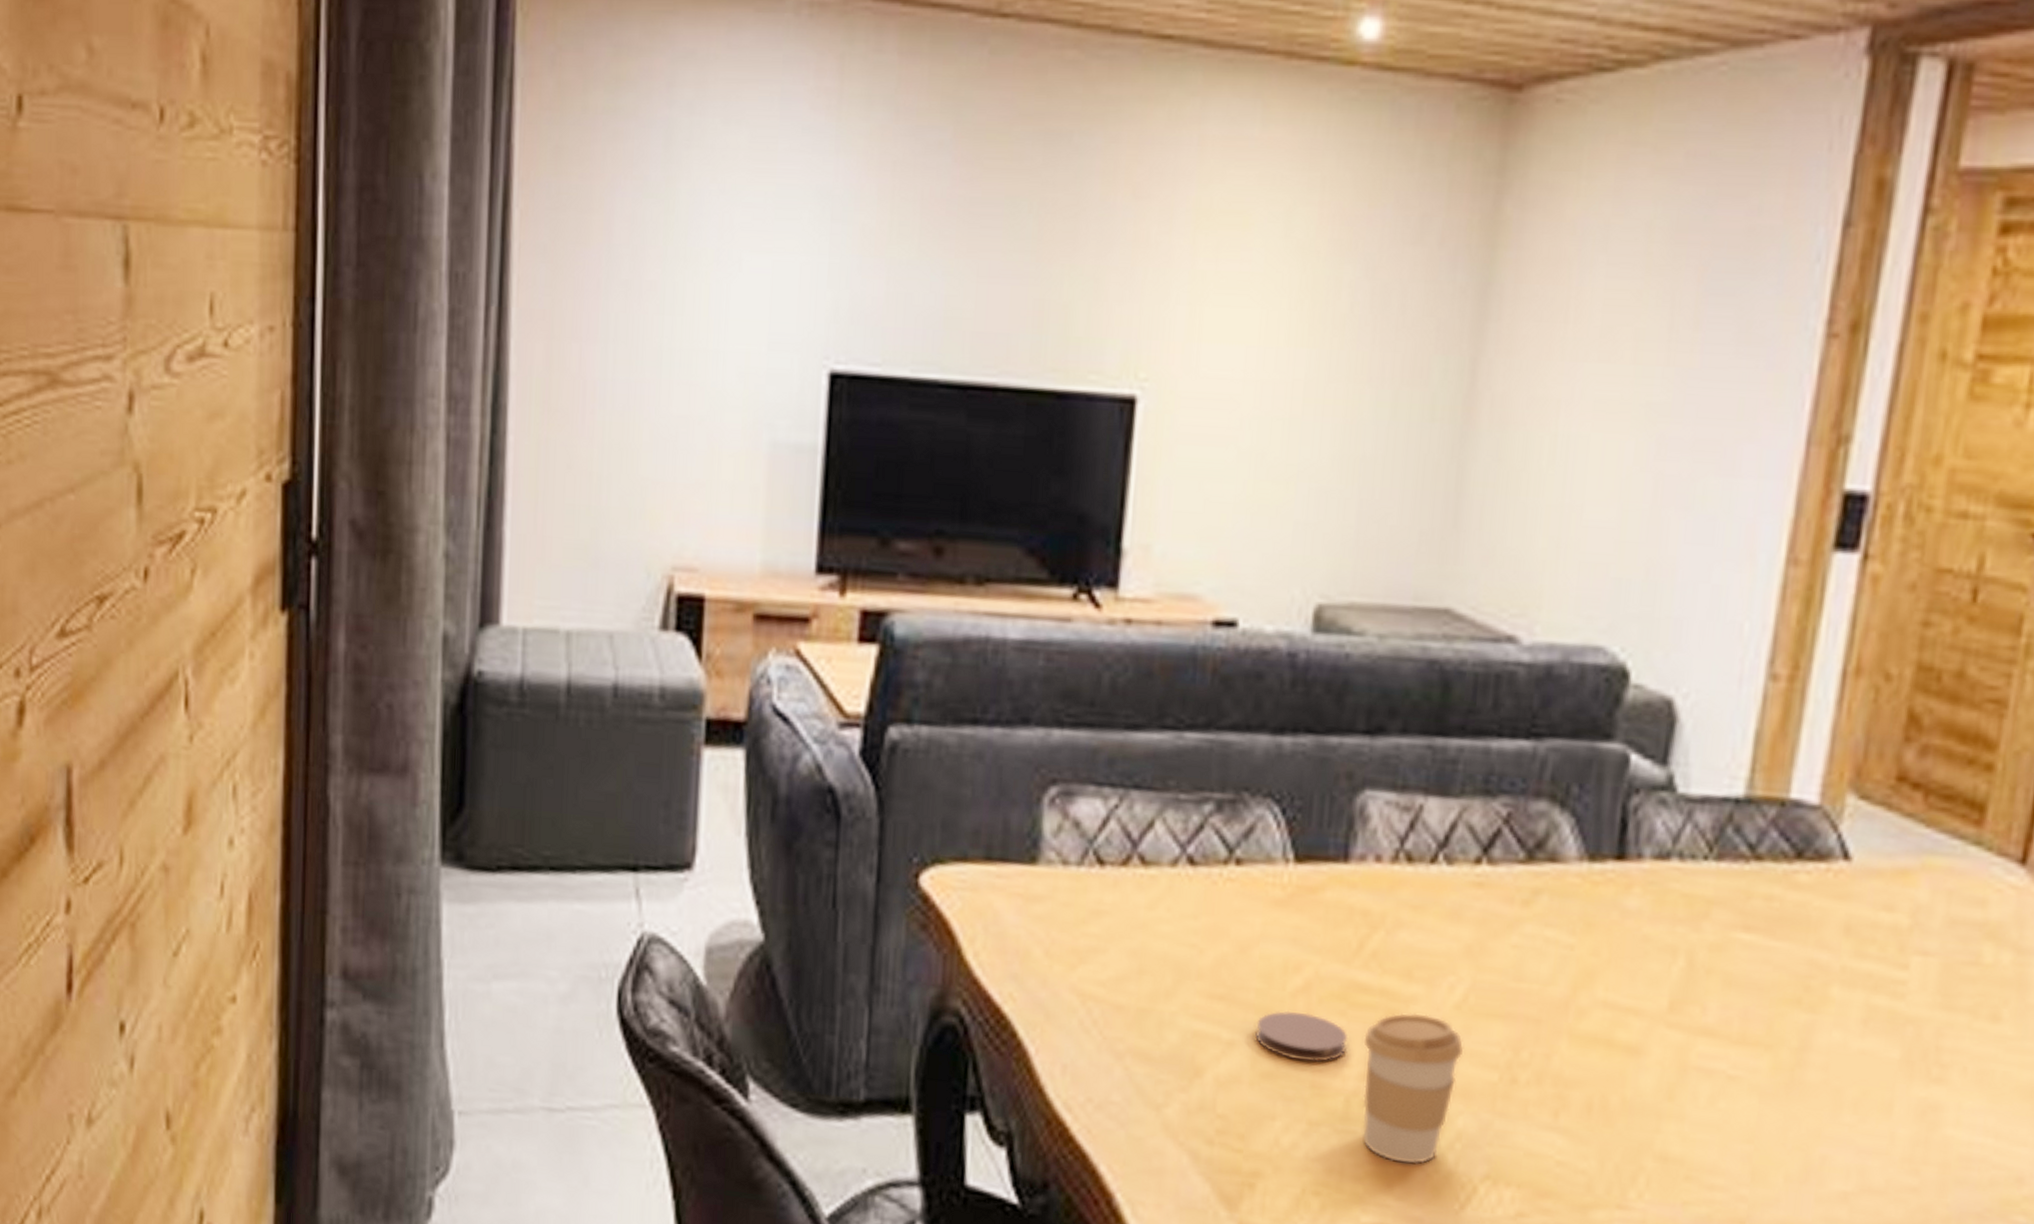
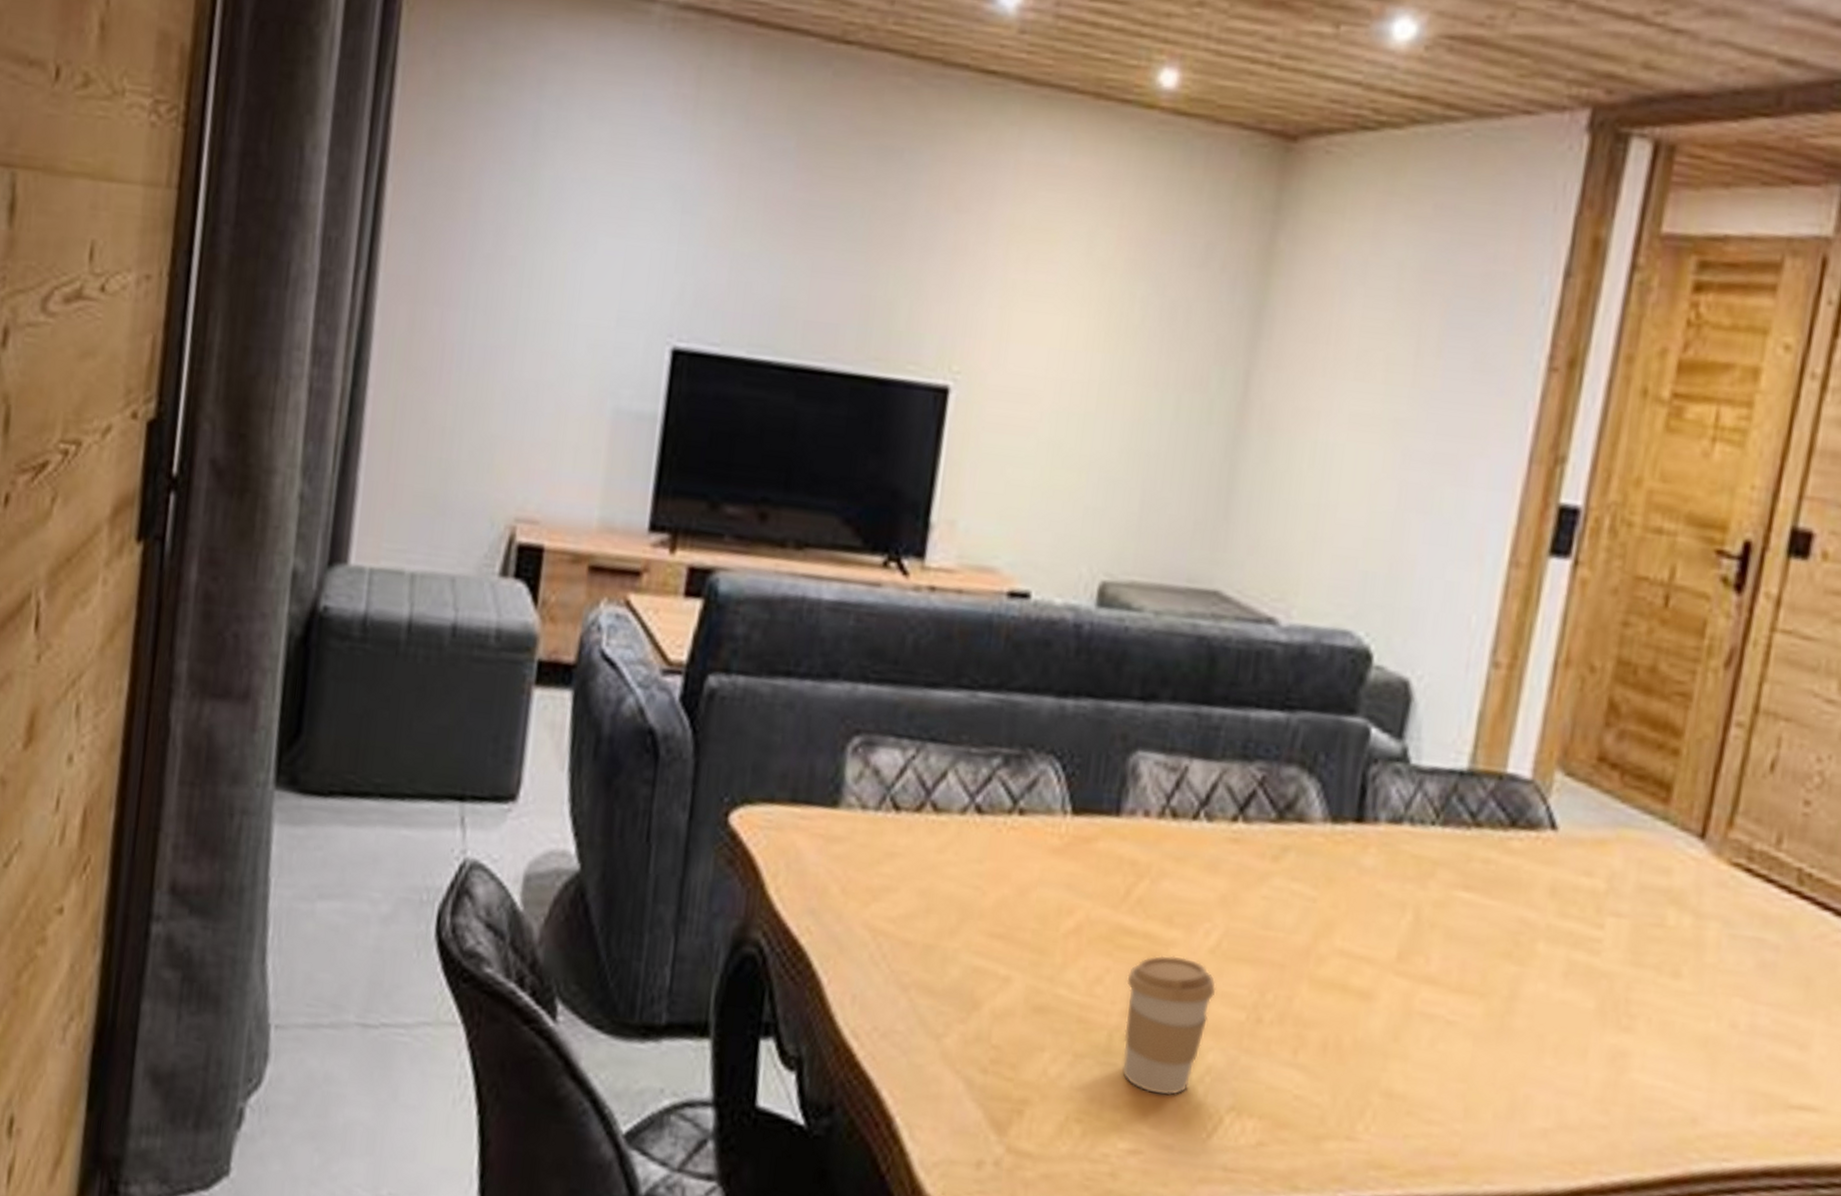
coaster: present [1255,1010,1347,1062] -> none [1030,950,1113,999]

